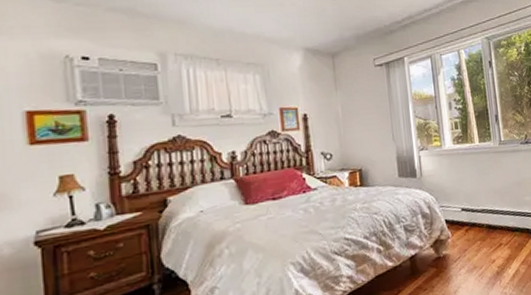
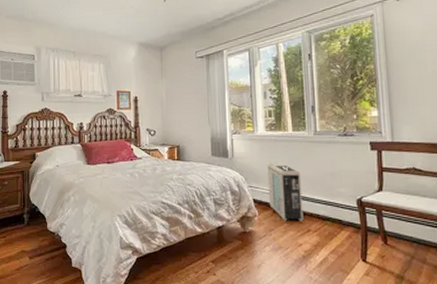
air purifier: none [457,176,495,239] -> present [267,162,304,221]

